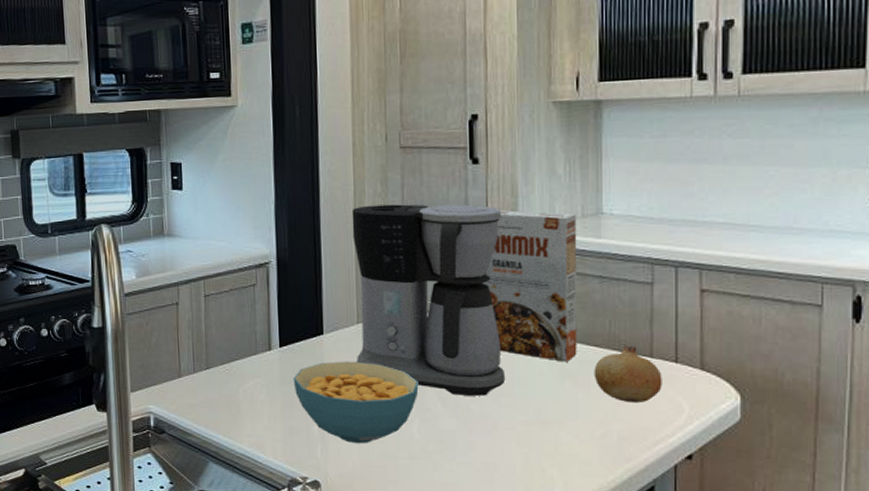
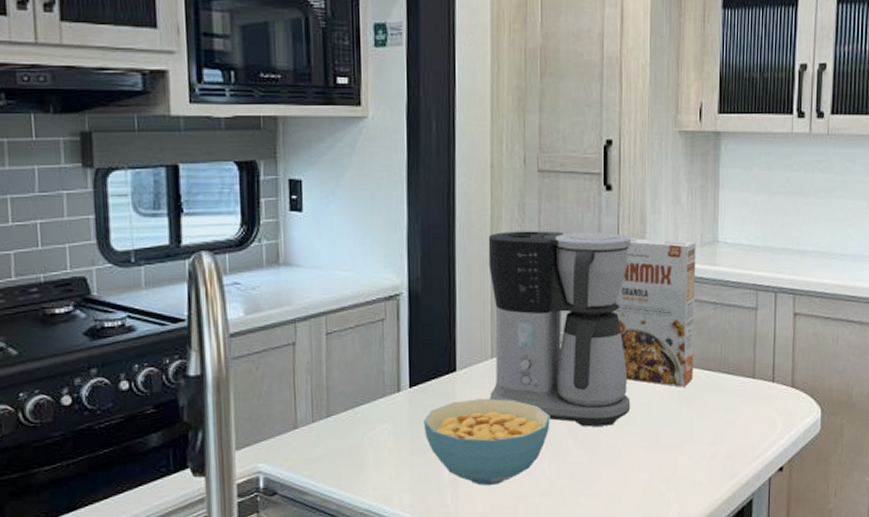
fruit: present [594,344,662,403] -> none [706,367,762,423]

